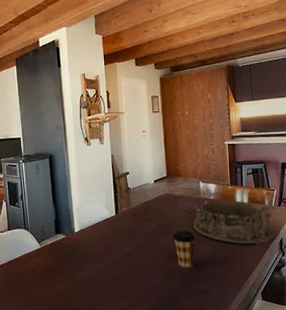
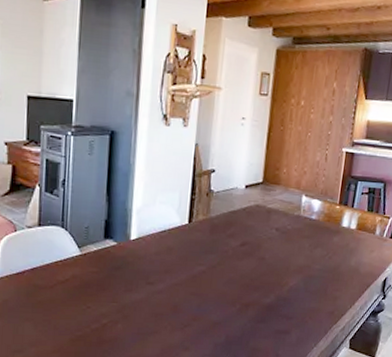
coffee cup: present [172,230,195,268] -> none [256,253,284,301]
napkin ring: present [192,201,273,246] -> none [283,220,380,283]

